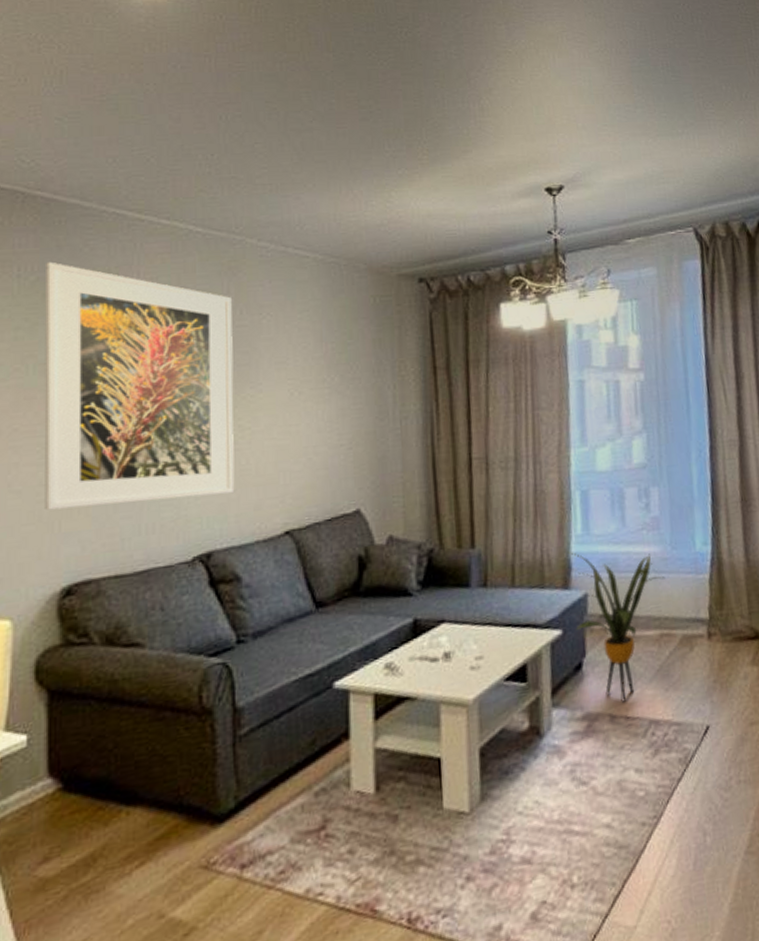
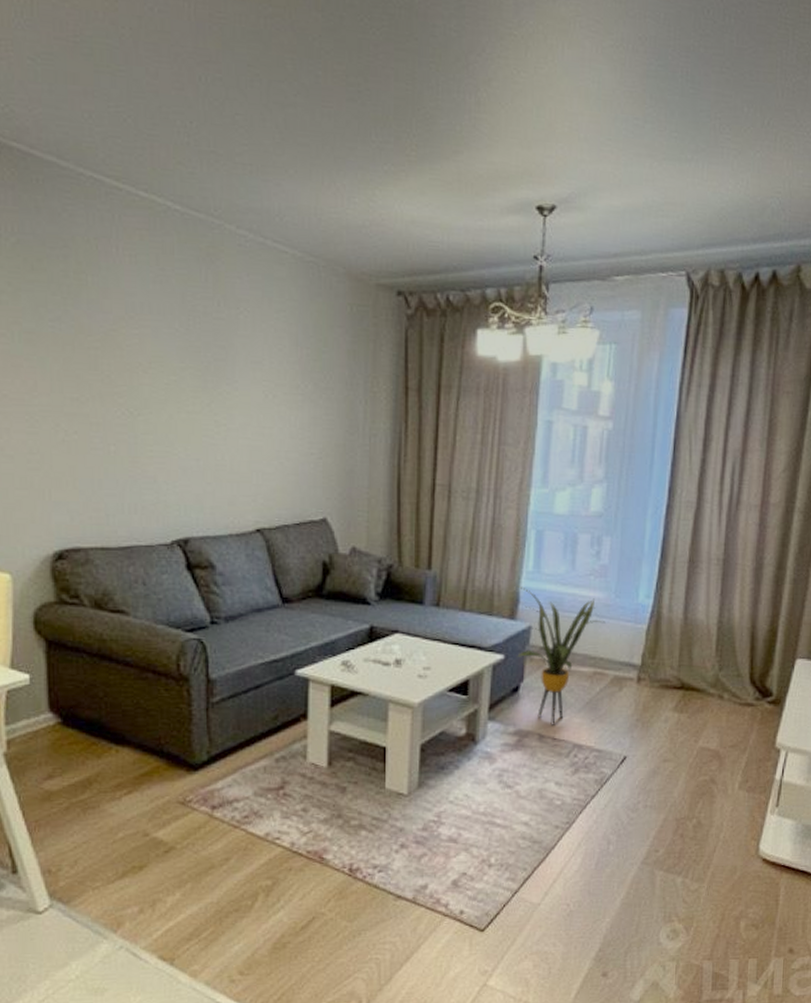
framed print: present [44,261,235,510] -> none [26,223,211,487]

